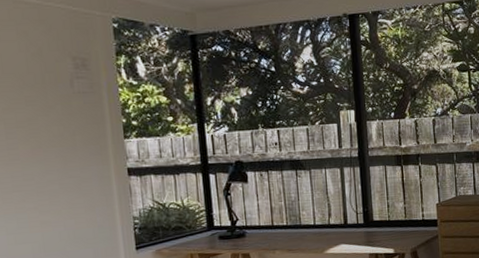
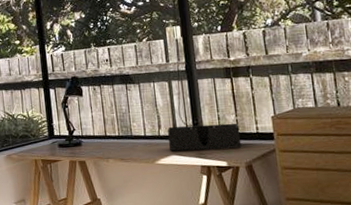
desk organizer: none [337,210,408,240] -> present [167,123,242,151]

